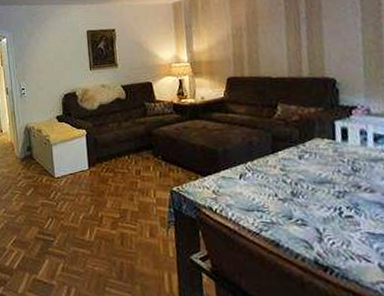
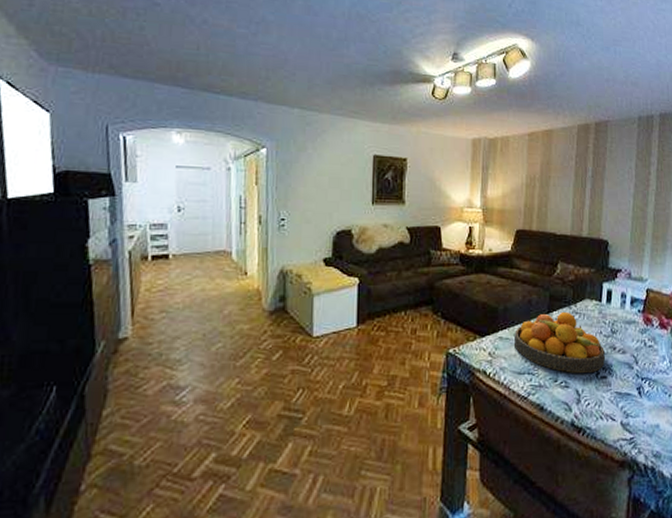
fruit bowl: none [237,151,349,211] -> present [513,311,605,373]

